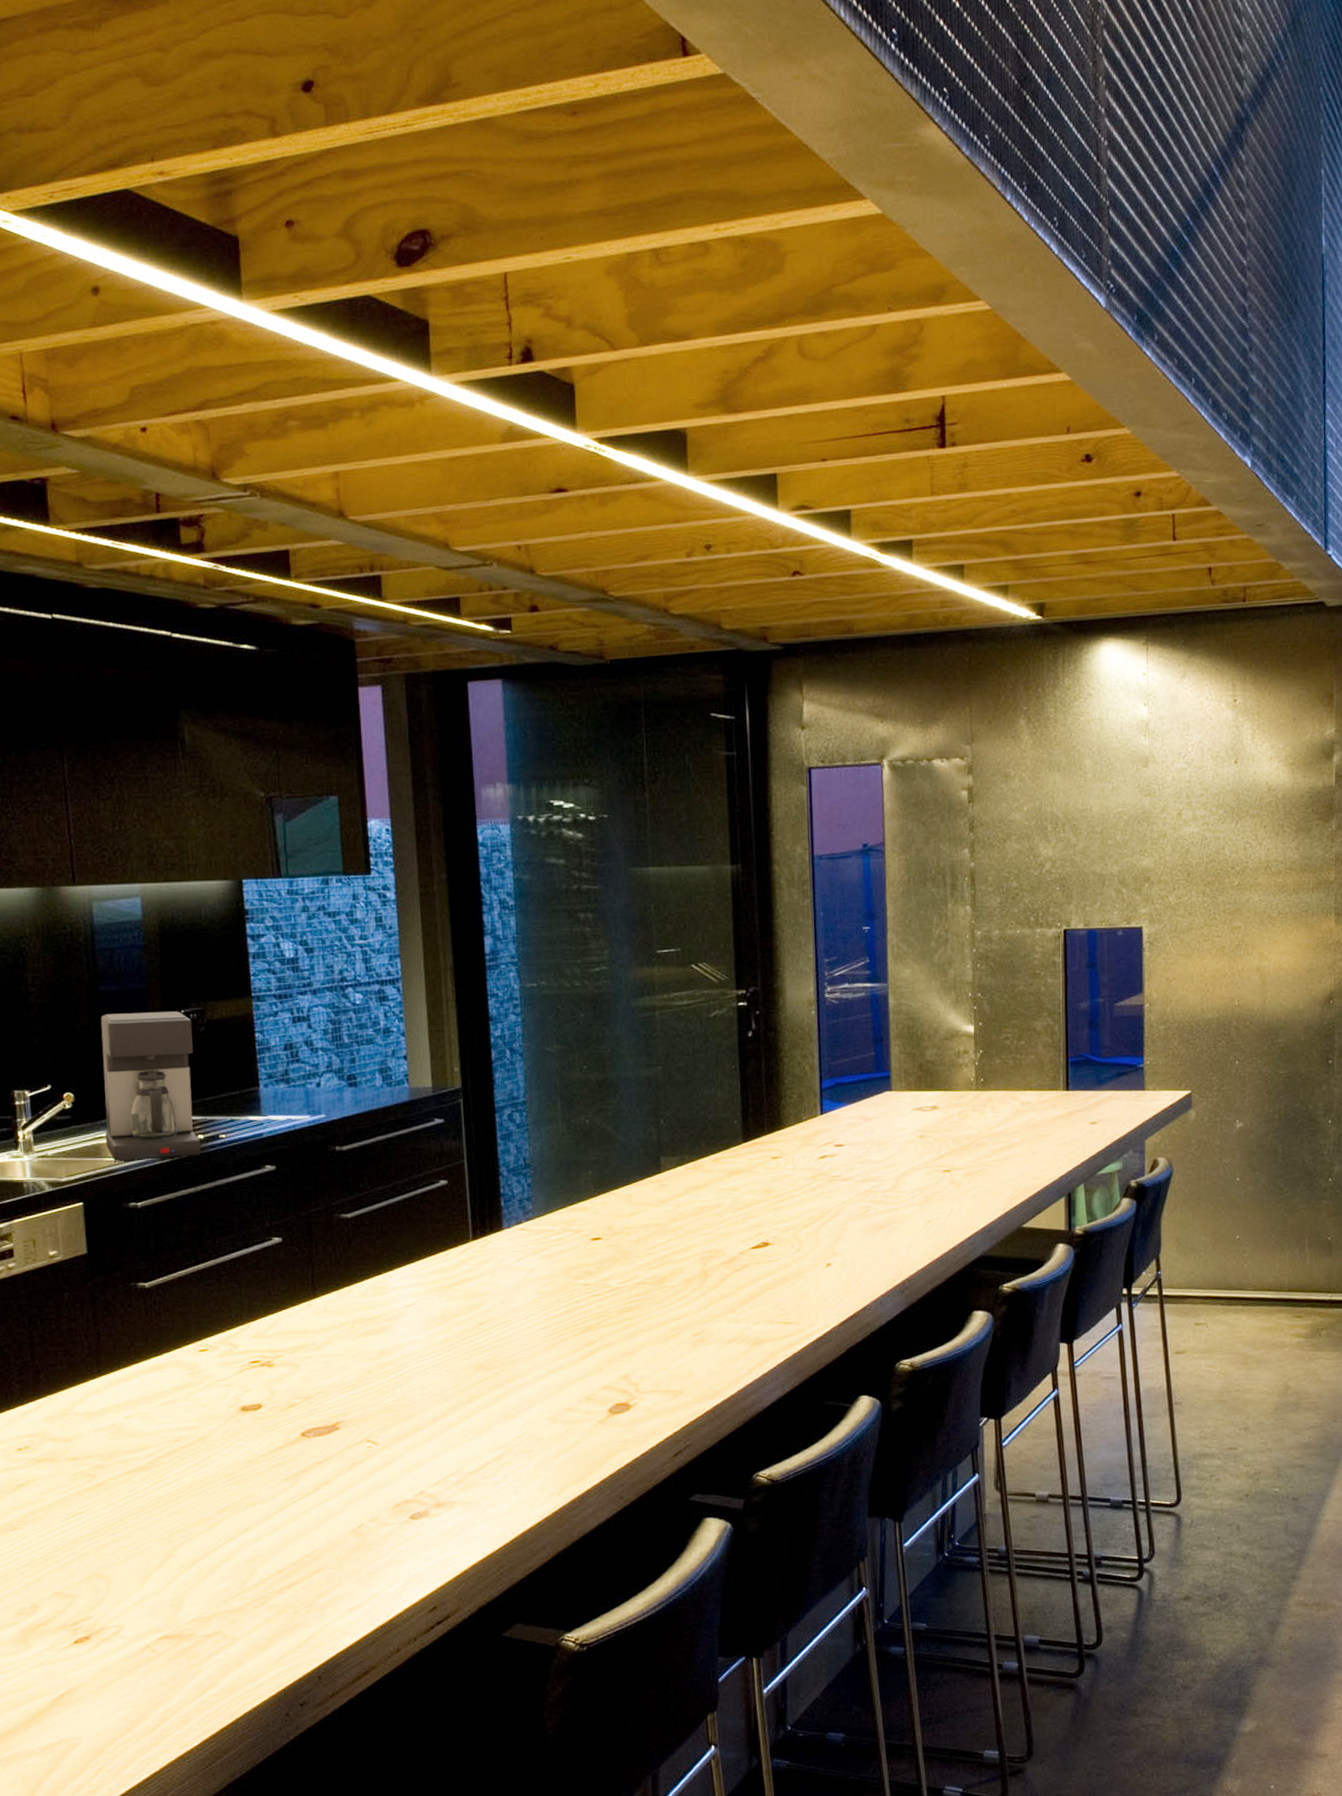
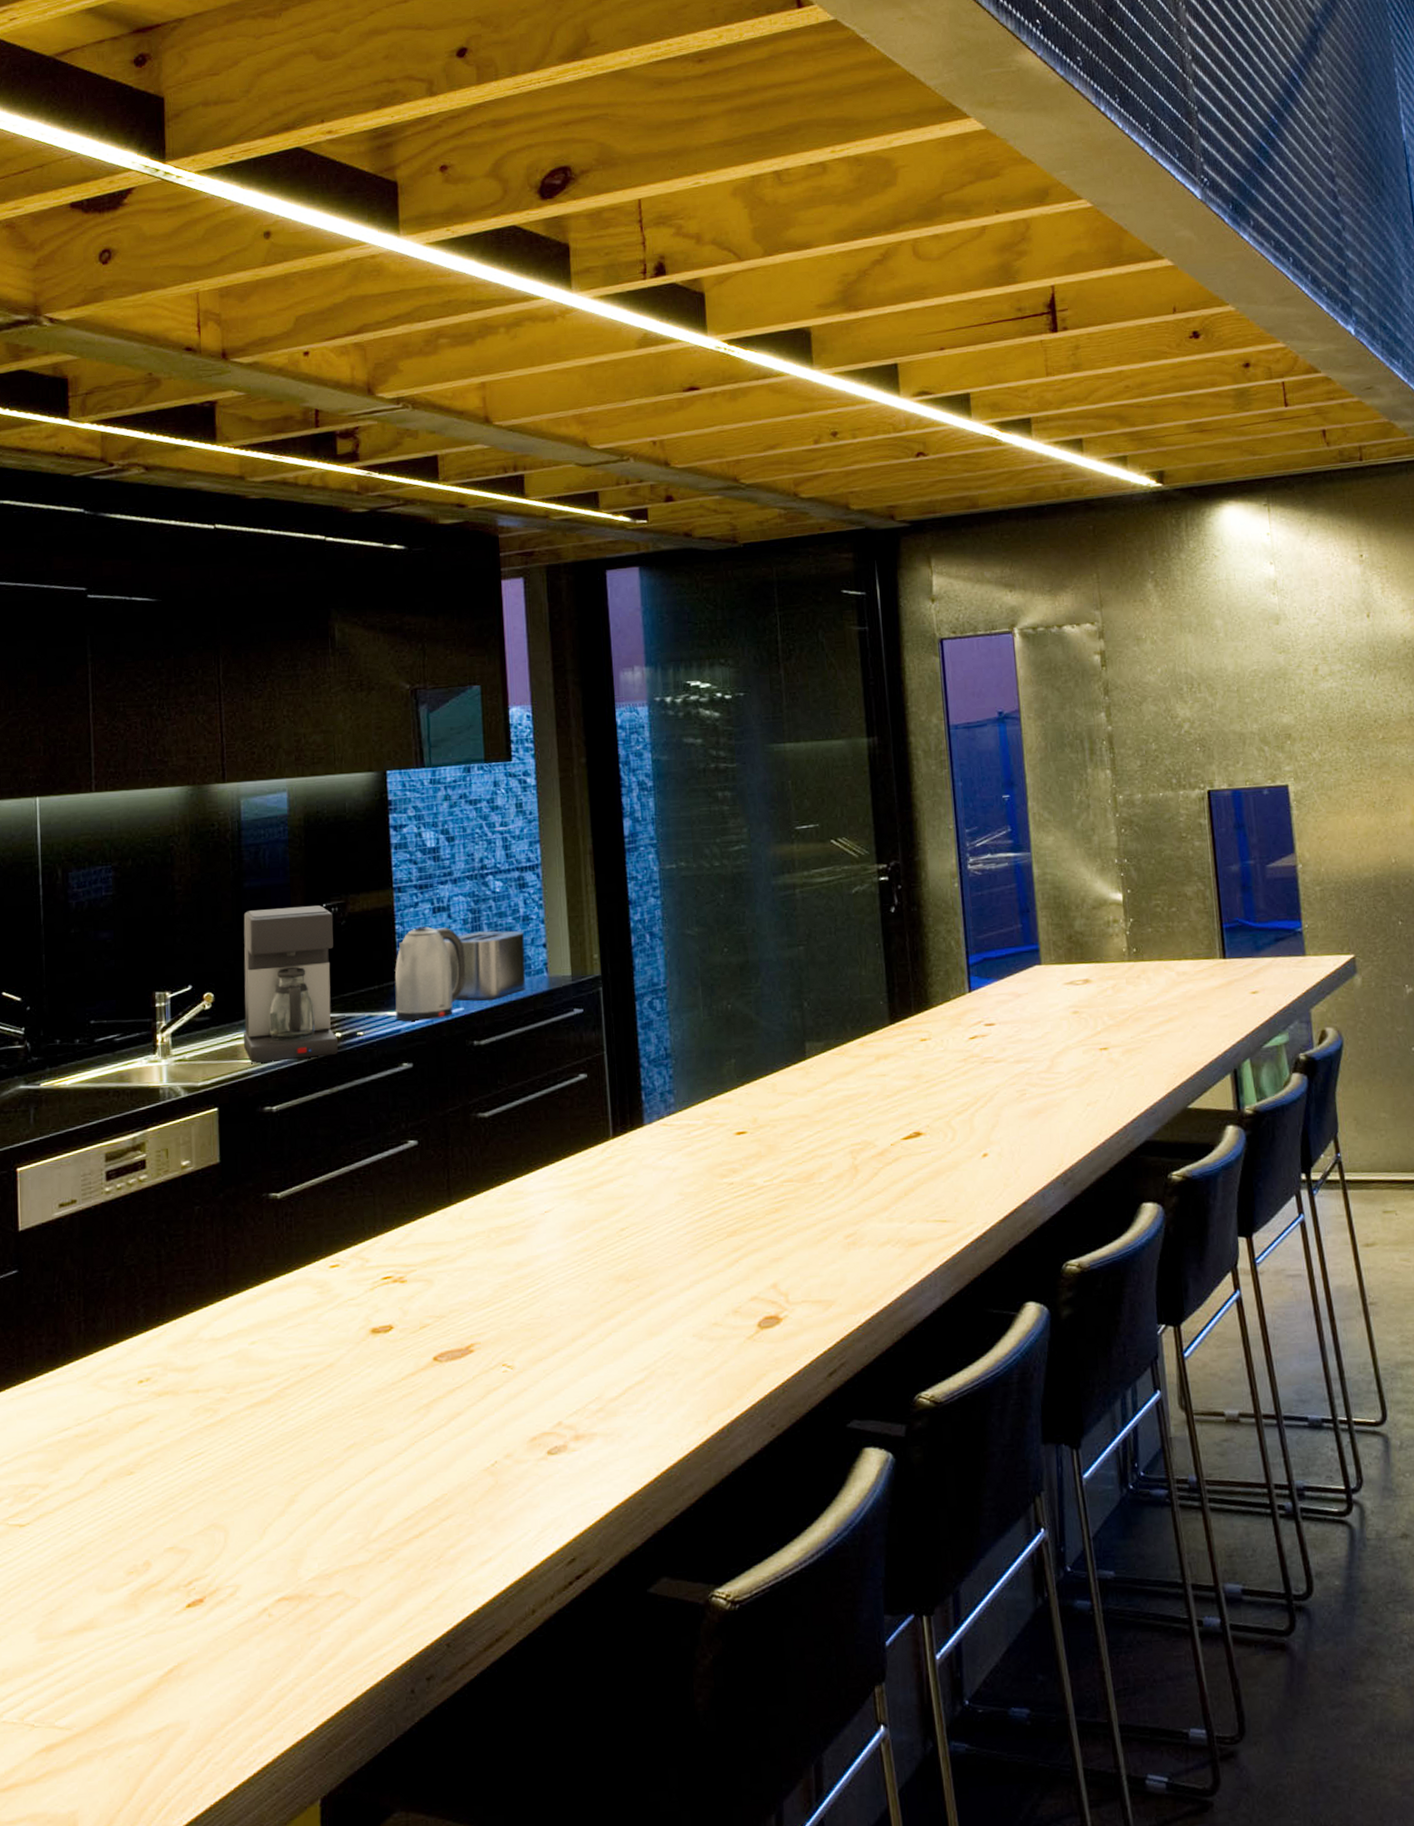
kettle: none [255,1035,327,1127] -> present [394,926,466,1022]
toaster: none [304,1041,387,1109] -> present [443,930,526,1001]

